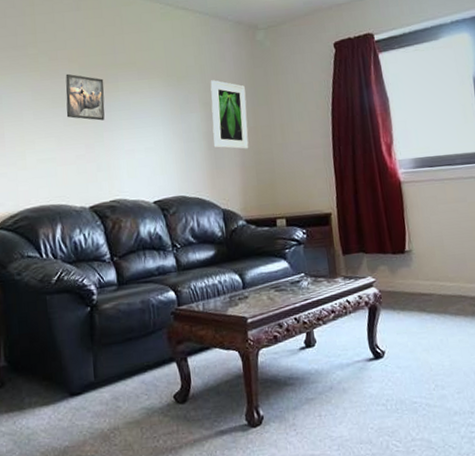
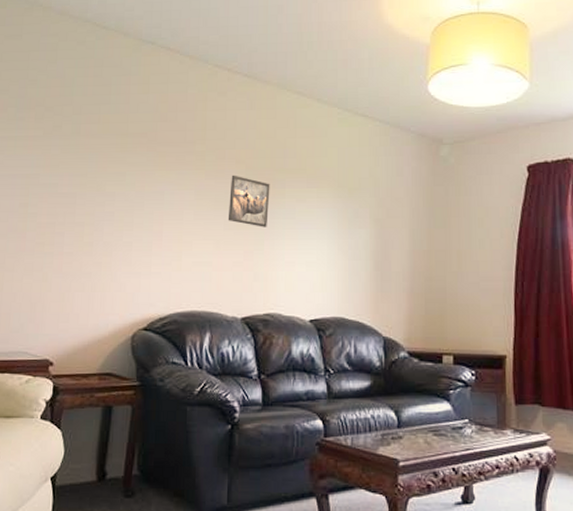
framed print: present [210,80,249,150] -> none [380,195,423,274]

